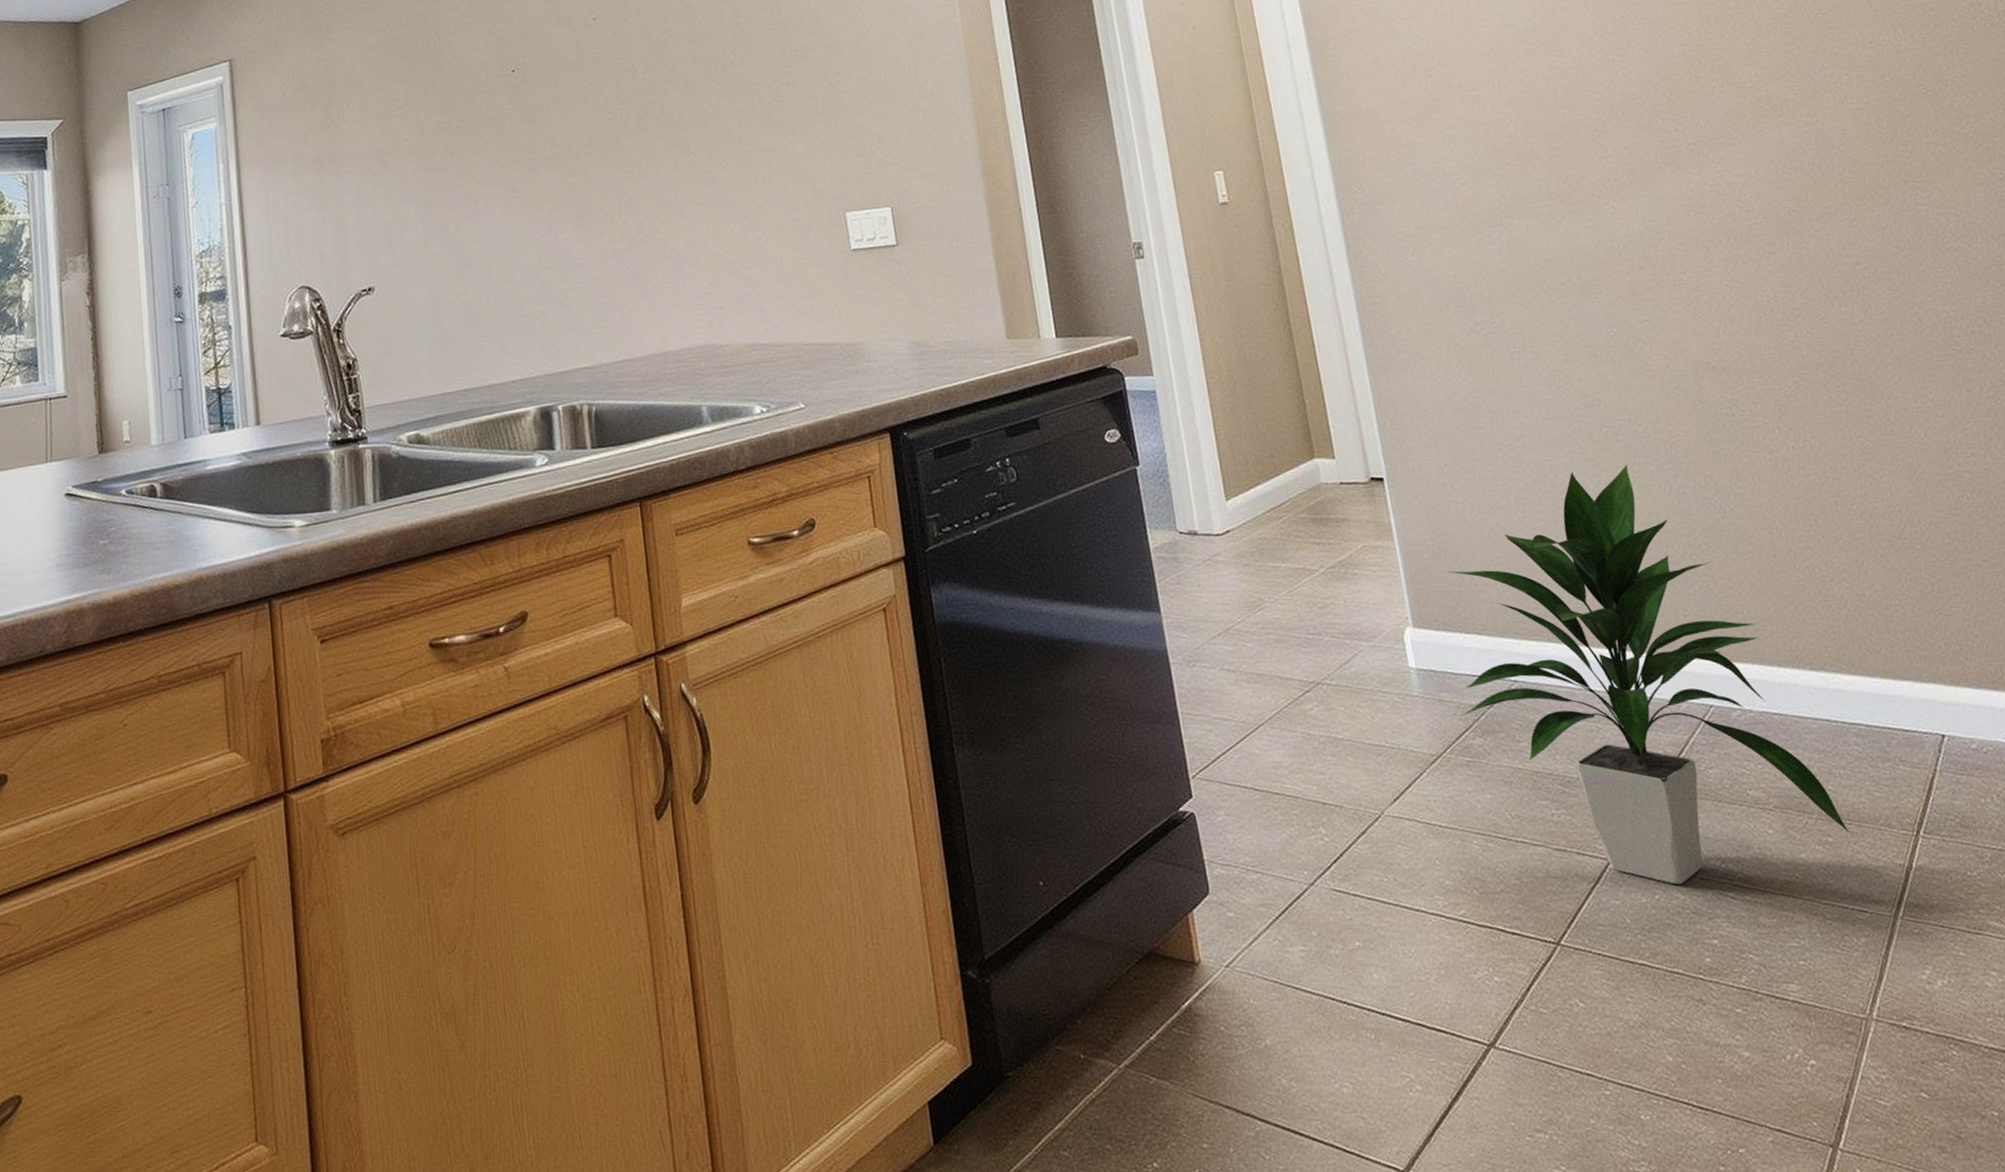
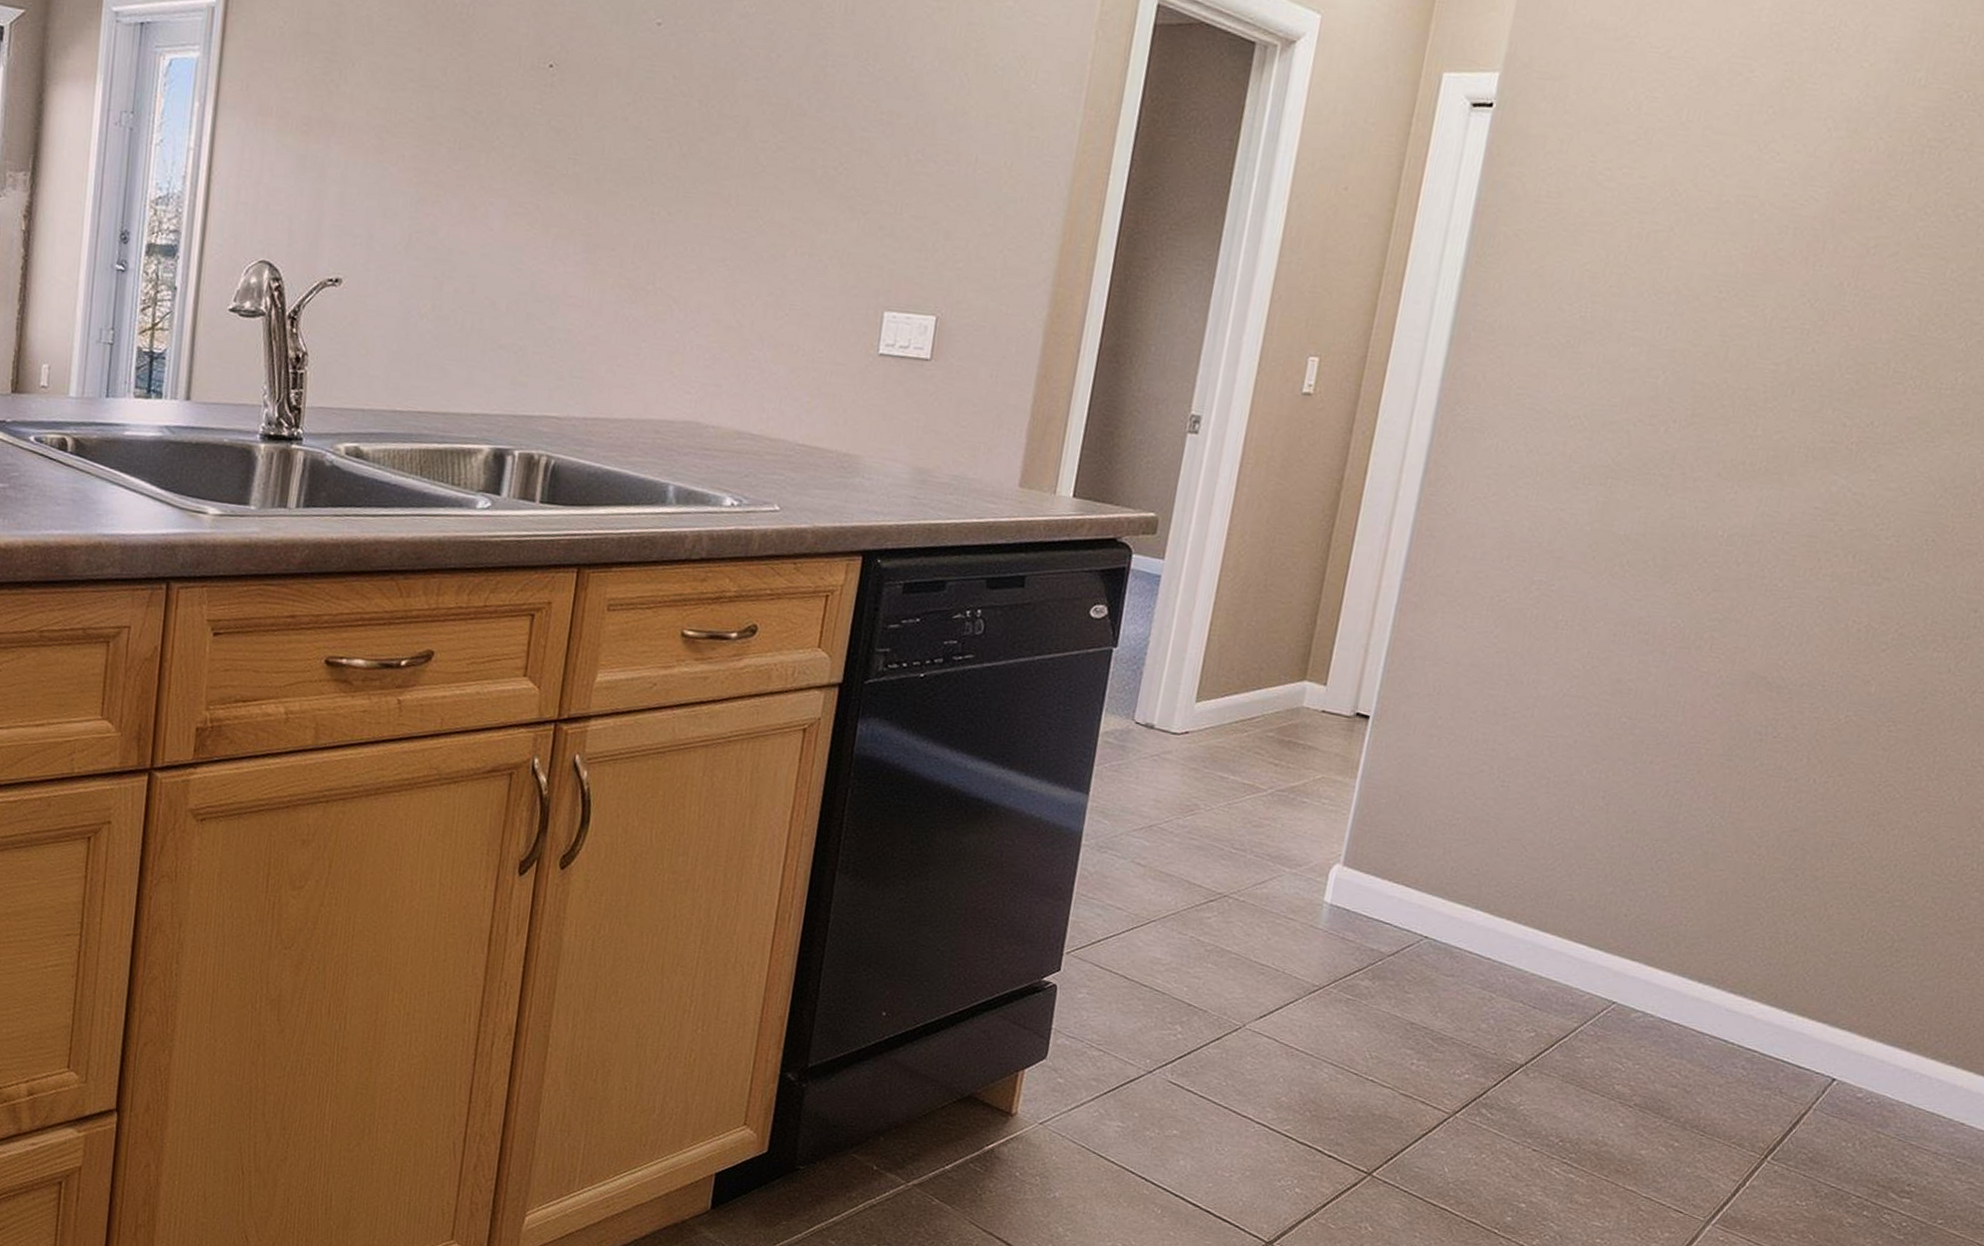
indoor plant: present [1448,464,1849,884] -> none [1357,753,1699,1150]

